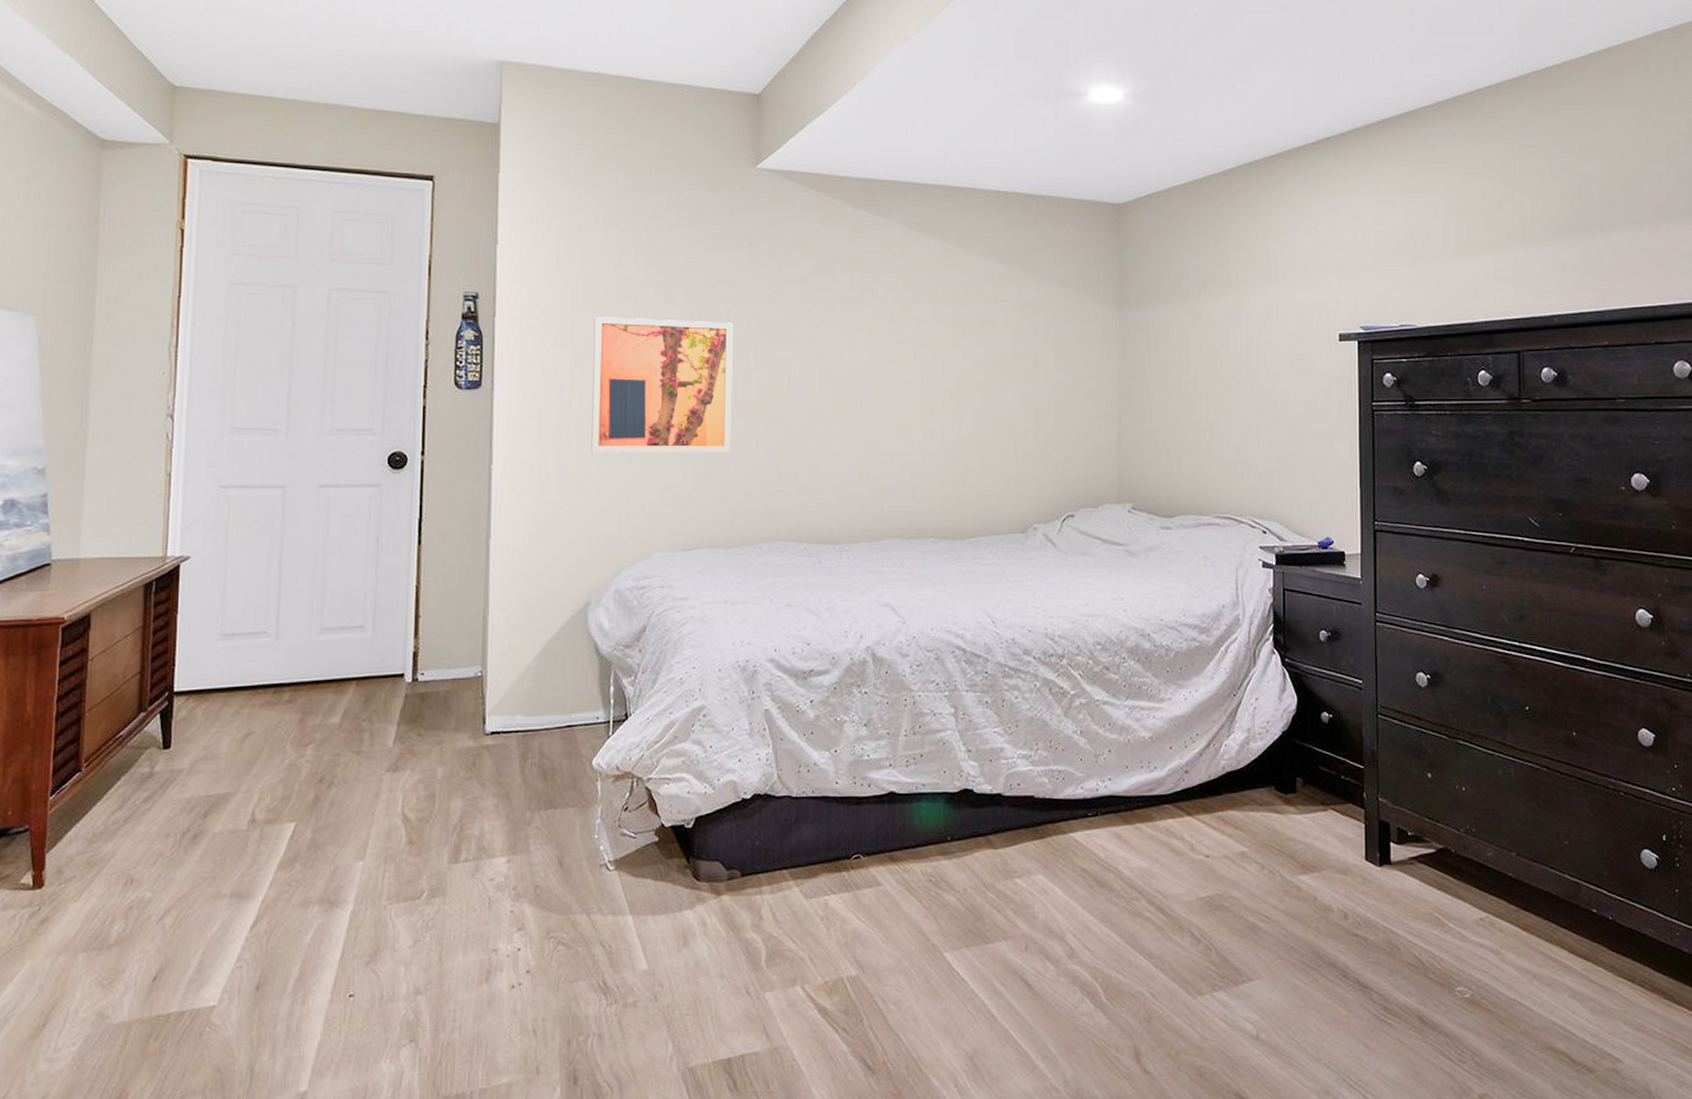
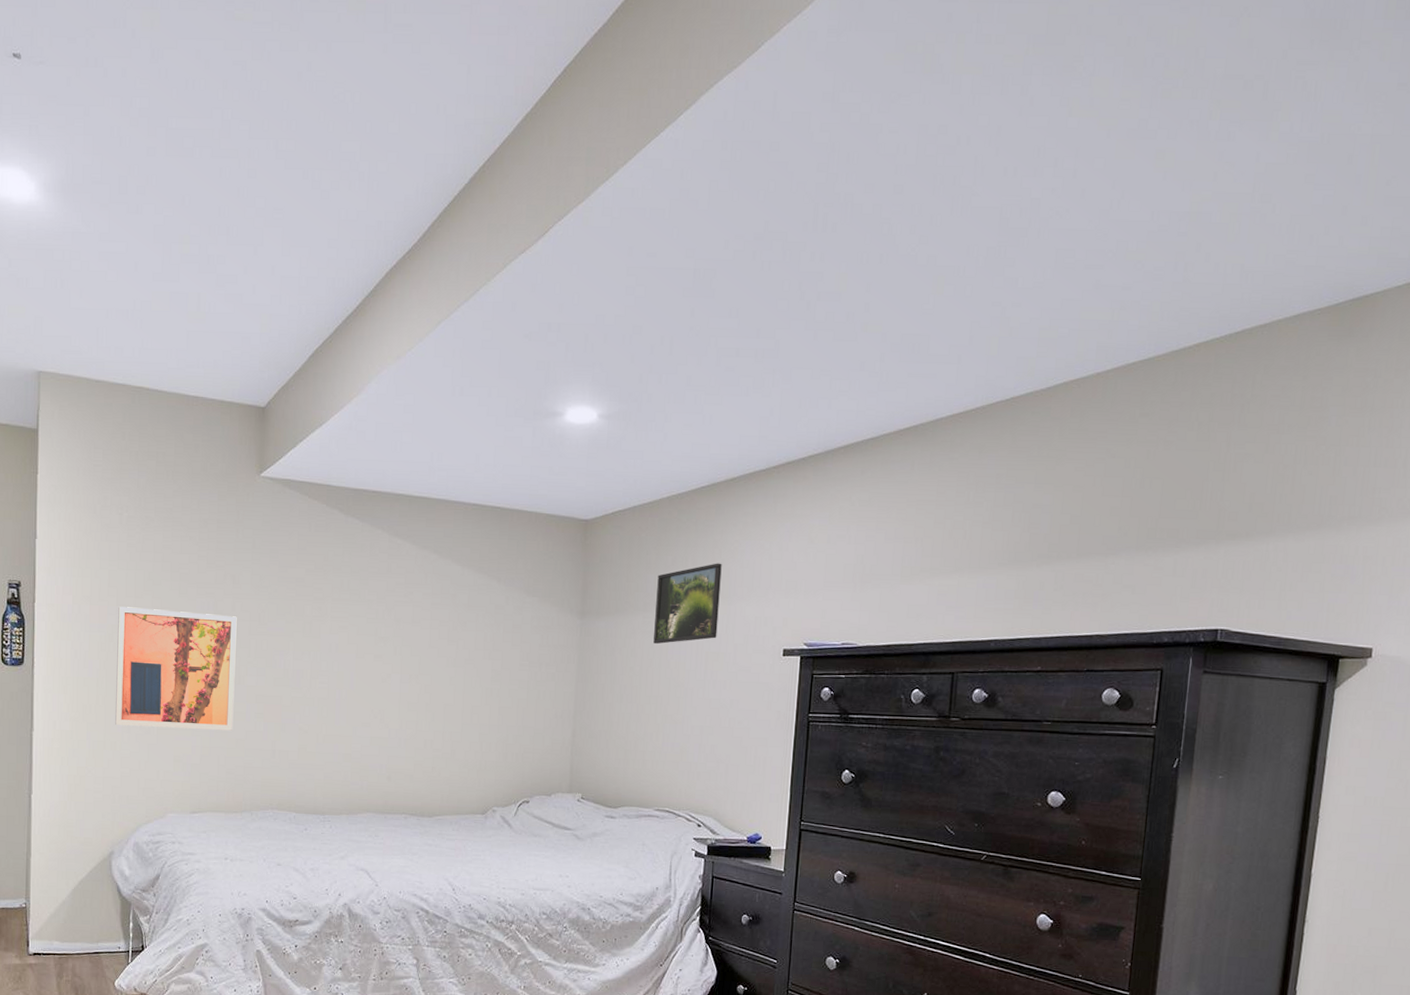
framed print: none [1199,245,1267,335] -> present [653,563,722,645]

